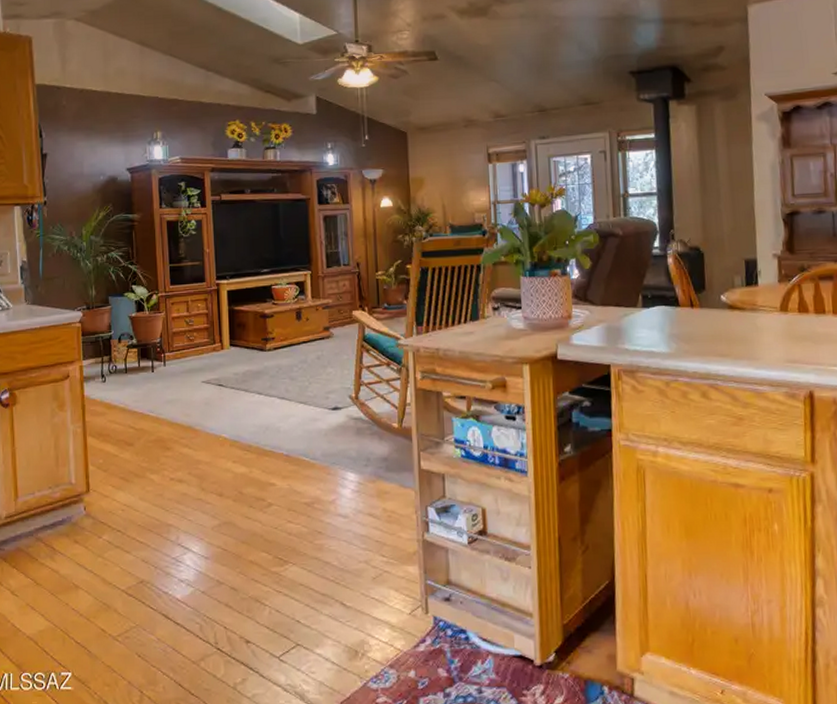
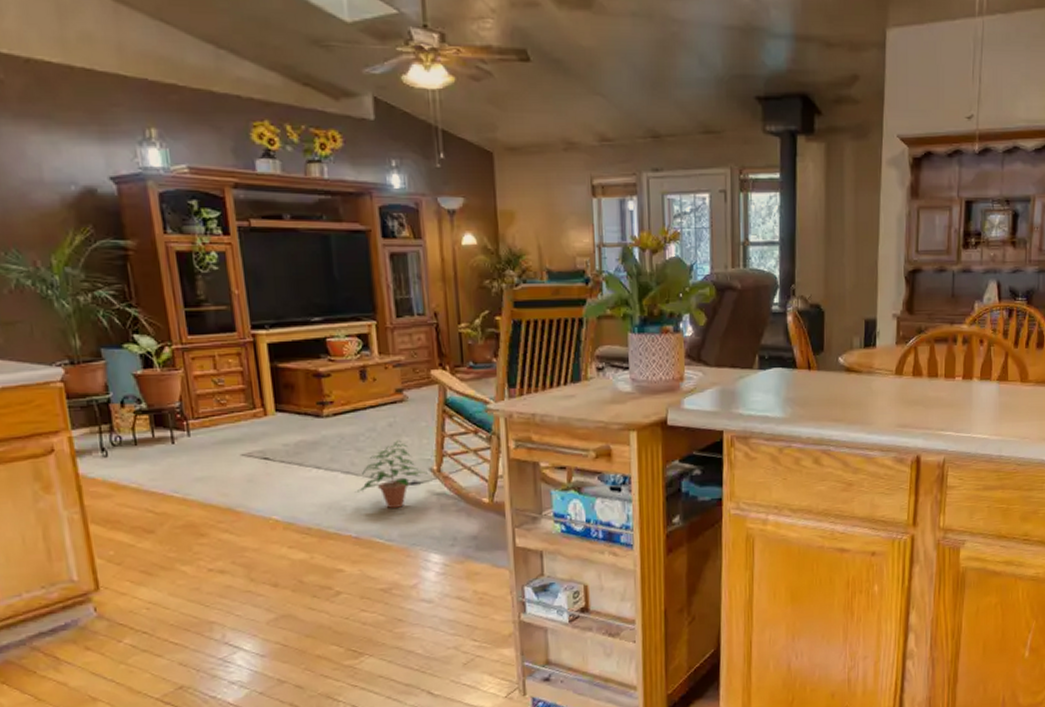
potted plant: none [287,370,347,430] -> present [354,440,428,508]

